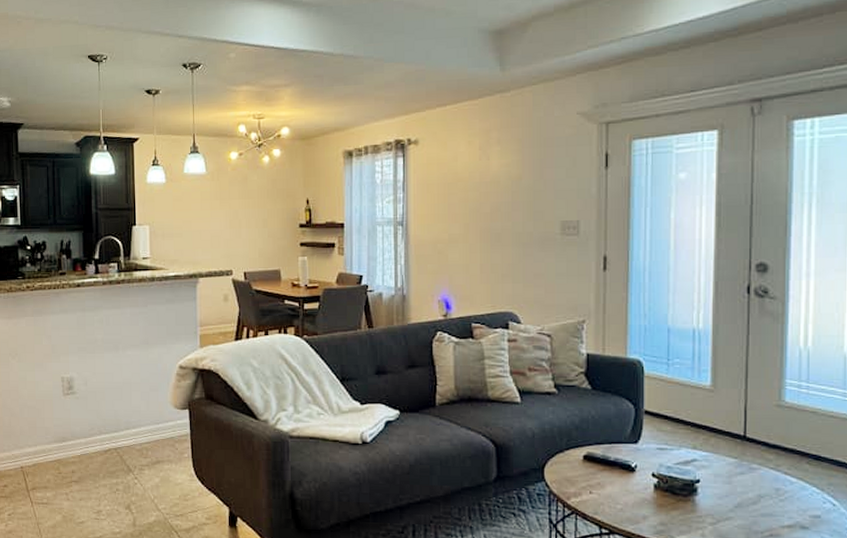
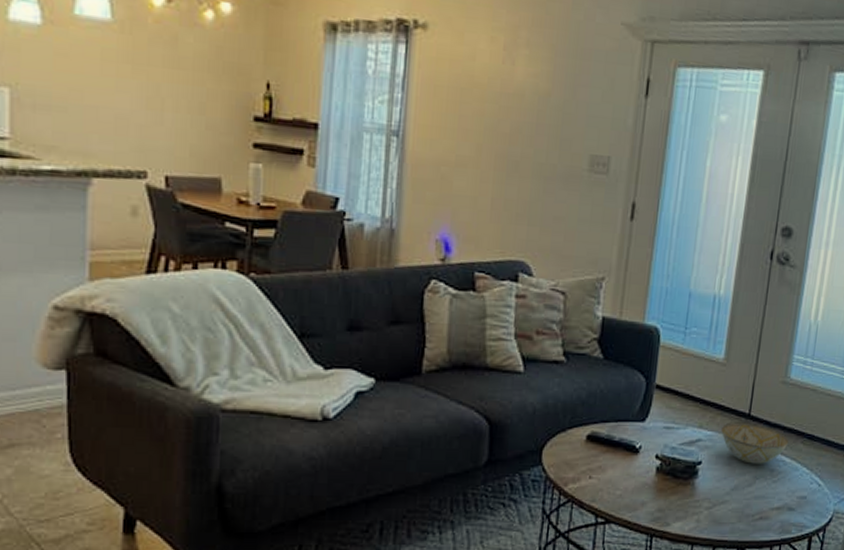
ceramic bowl: none [717,443,792,483] -> present [721,422,789,464]

